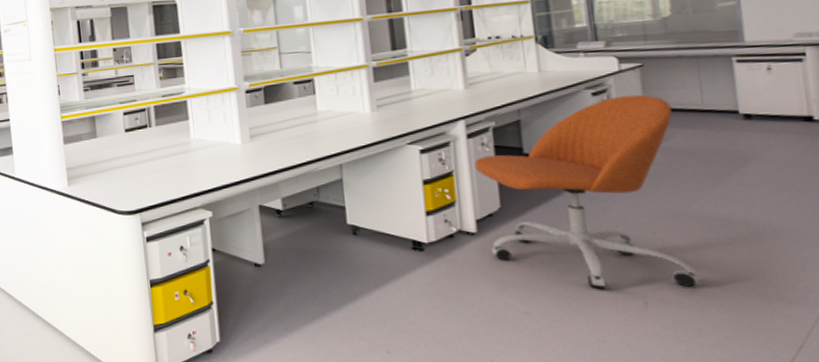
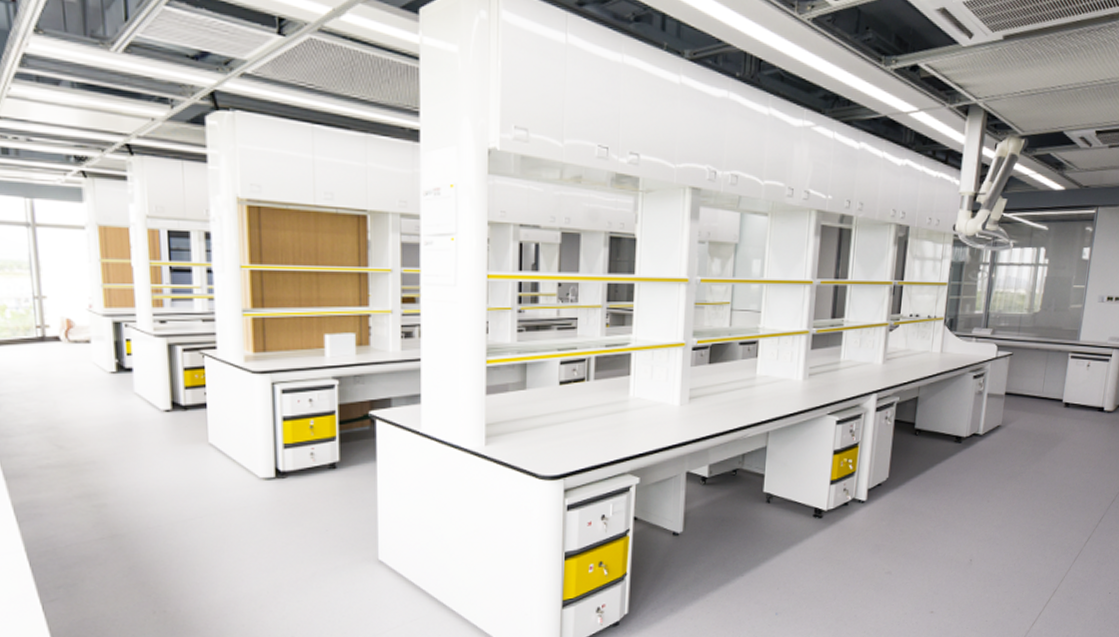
office chair: present [474,94,700,290] -> none [873,380,1023,550]

